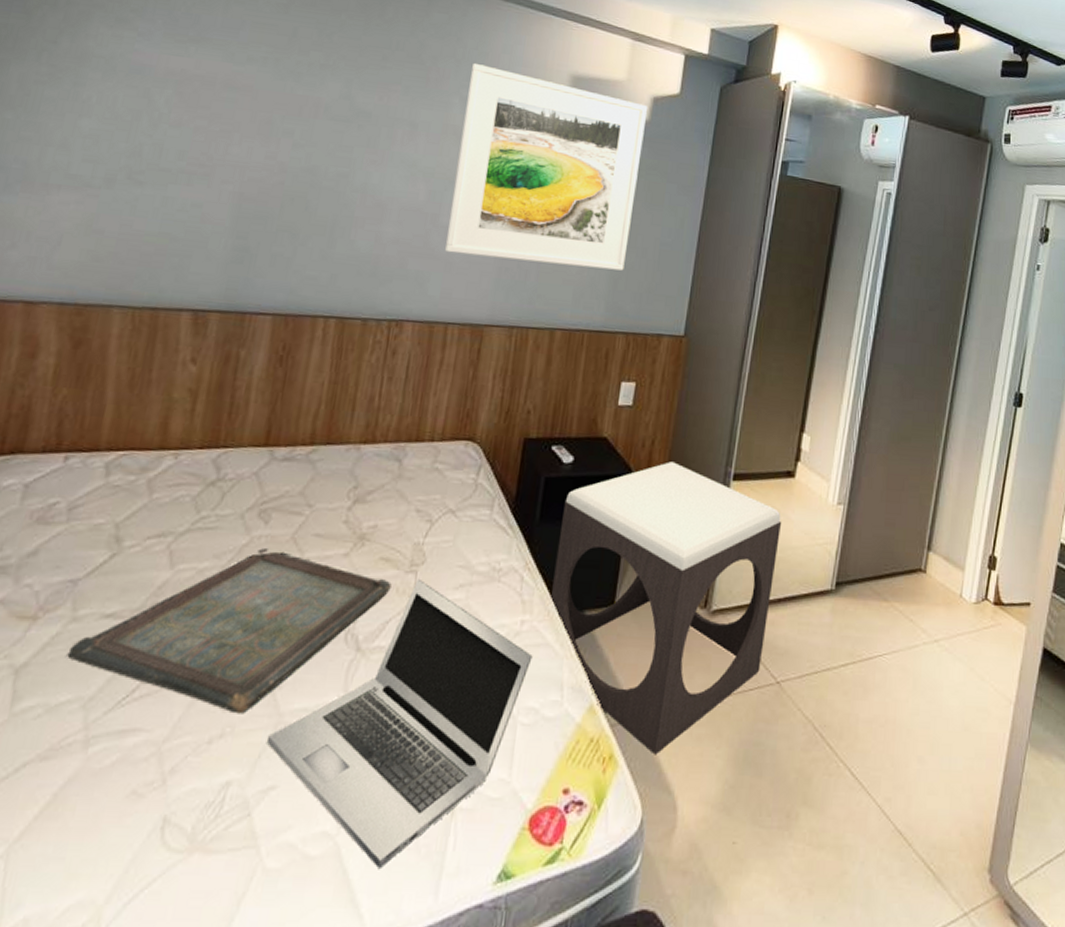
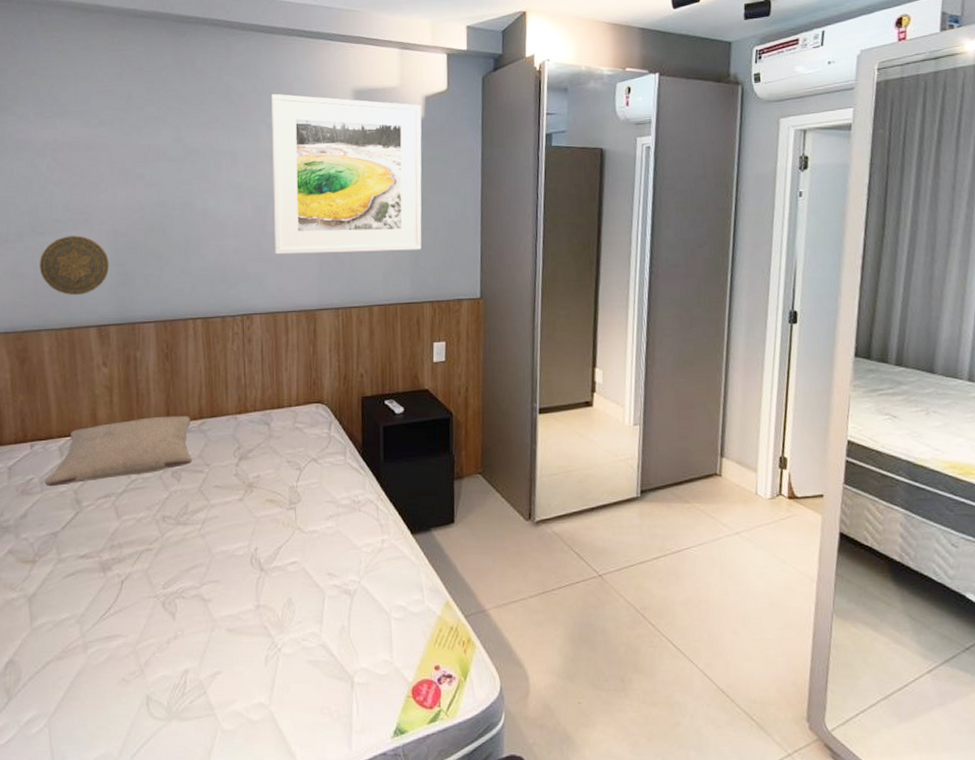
serving tray: present [67,548,392,714] -> none [60,500,278,622]
pillow: none [74,436,299,517] -> present [45,415,193,487]
decorative plate: none [127,191,227,268] -> present [39,235,110,295]
laptop: present [267,578,533,868] -> none [207,513,395,728]
footstool: present [549,461,781,755] -> none [401,404,586,638]

